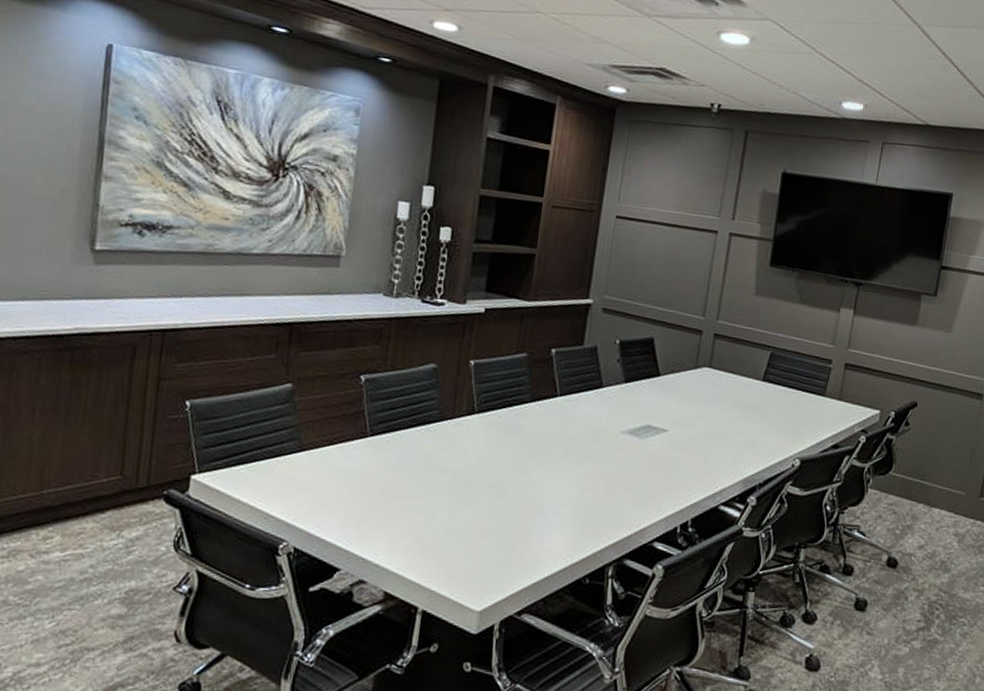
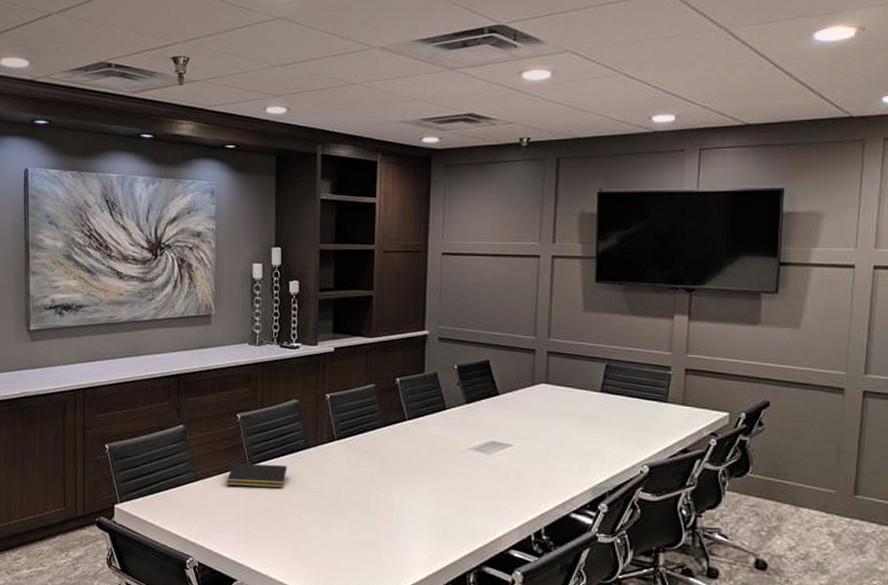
notepad: none [339,432,416,465] -> present [226,462,287,489]

